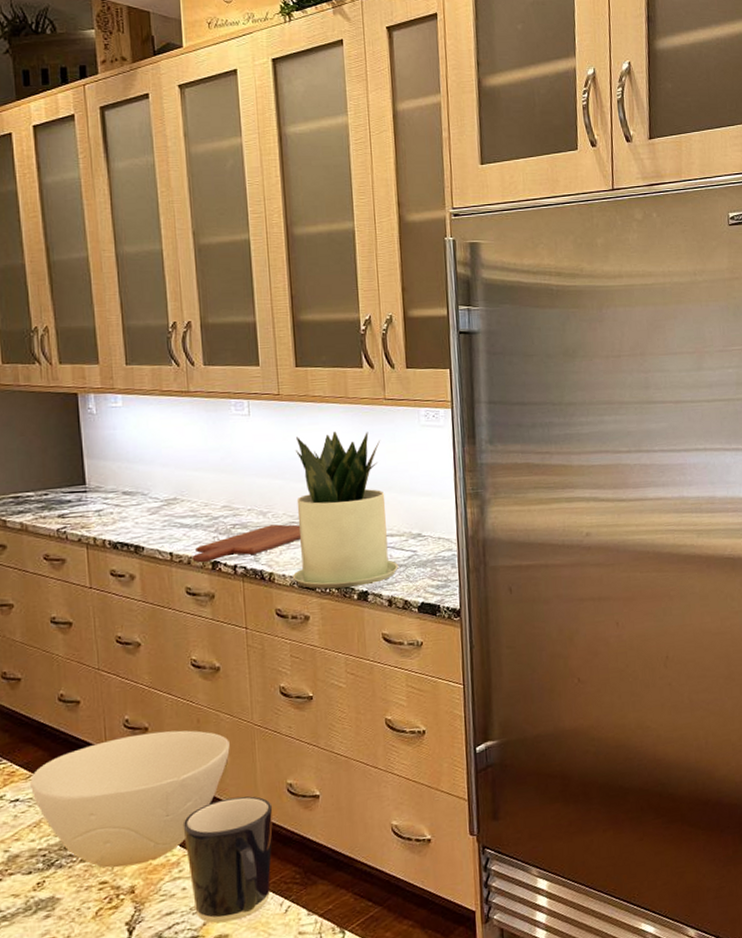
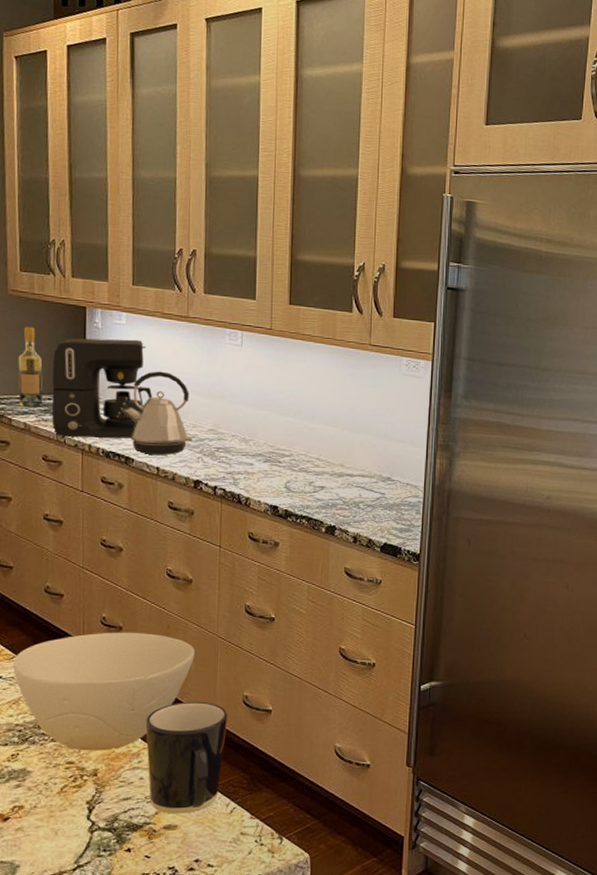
bottle: none [8,420,40,507] -> present [18,326,43,408]
coffee maker: none [46,421,158,533] -> present [51,338,152,439]
kettle: none [127,451,207,541] -> present [123,371,193,455]
cutting board: present [192,524,301,563] -> none [176,452,278,481]
planter: present [292,431,398,590] -> none [266,371,366,521]

